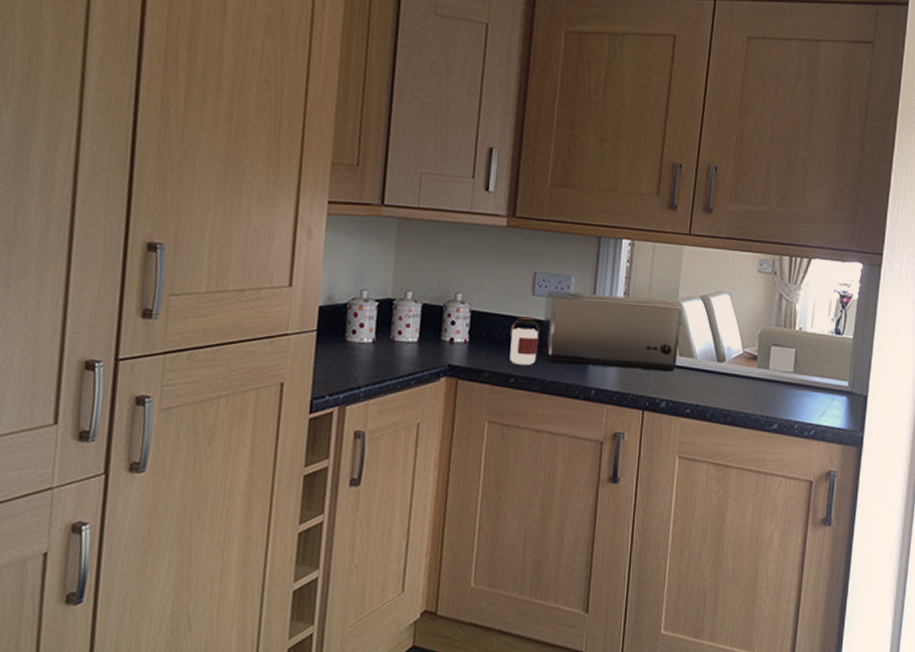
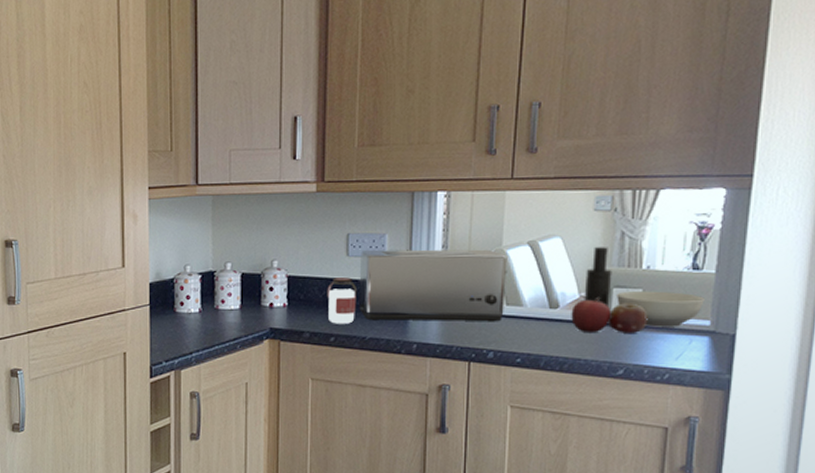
fruit: none [735,354,769,388] -> present [571,298,612,334]
soap dispenser: none [746,306,771,364] -> present [584,247,612,308]
fruit: none [766,361,799,390] -> present [608,303,648,333]
bowl: none [774,350,844,386] -> present [617,291,705,327]

